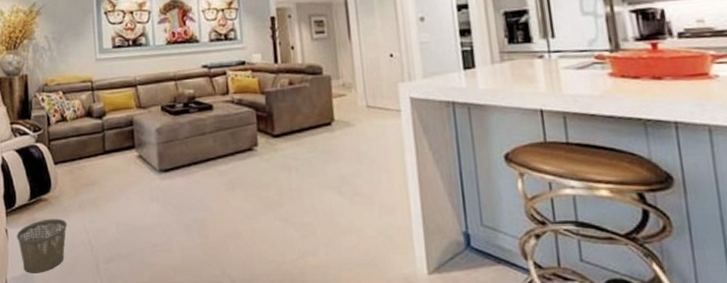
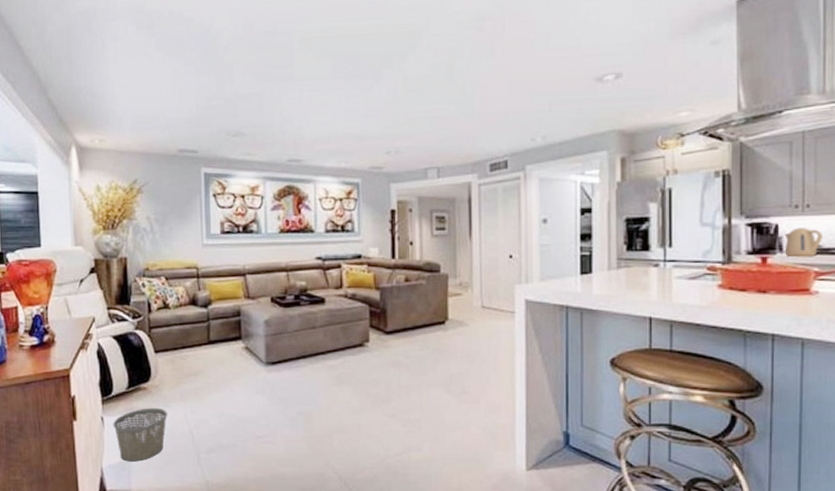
kettle: none [672,10,714,41] -> present [784,227,823,257]

